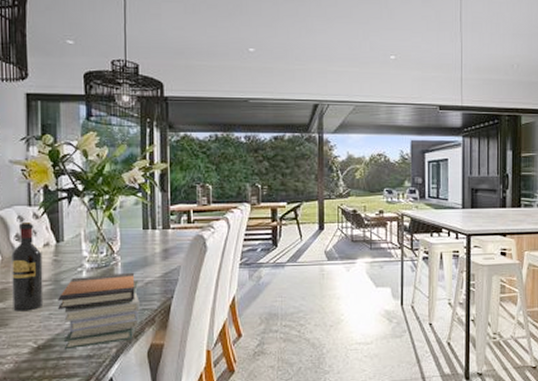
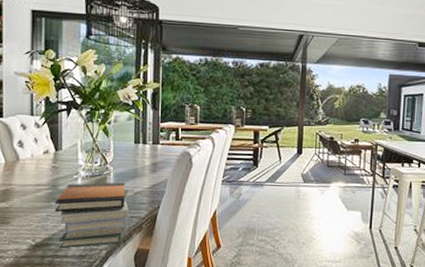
wine bottle: present [11,221,44,312] -> none [14,129,42,212]

